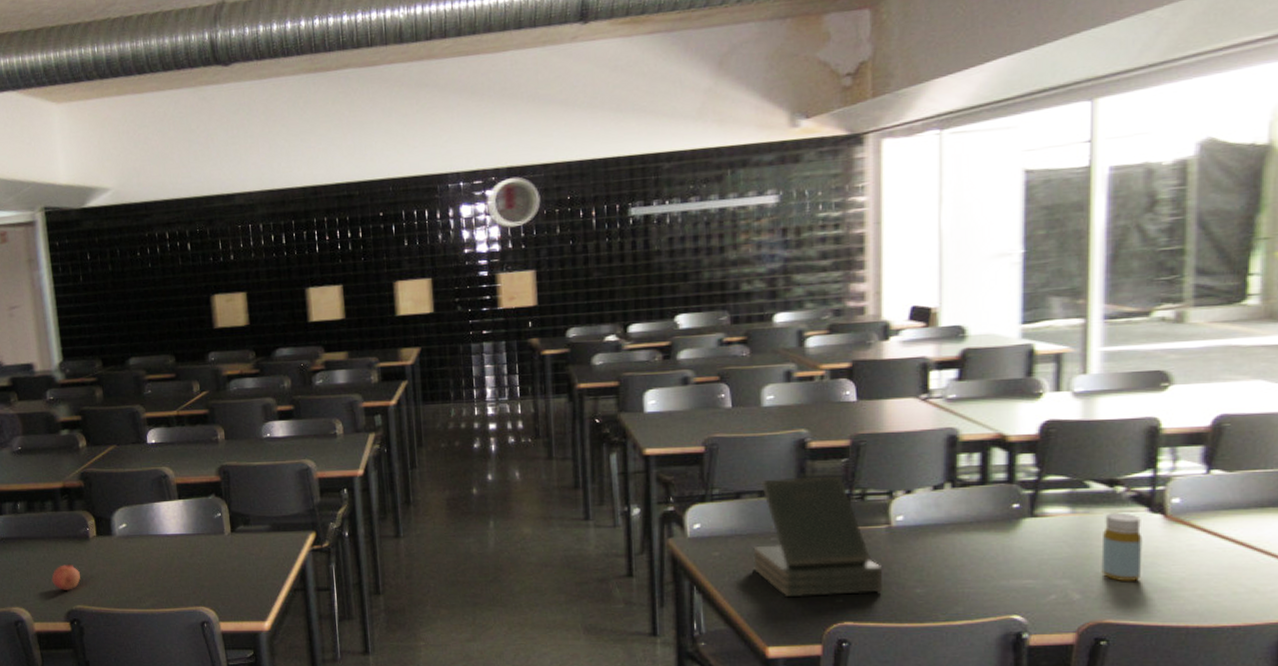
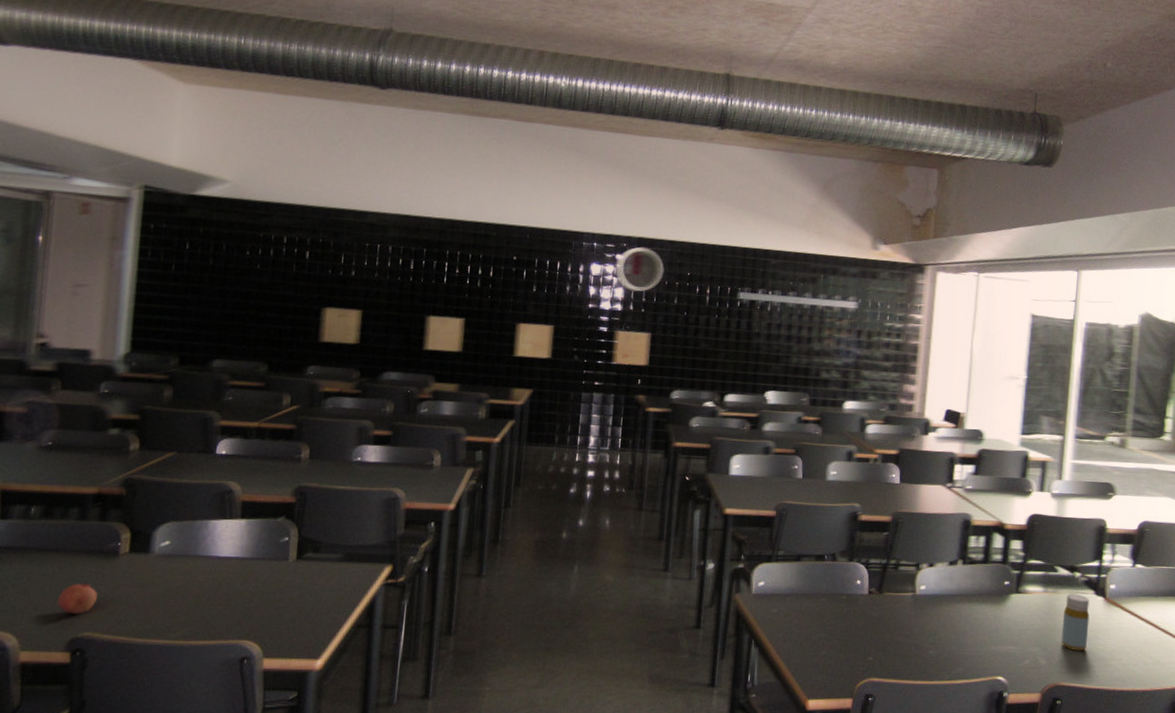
bible: present [753,475,883,597] -> none [804,545,906,654]

